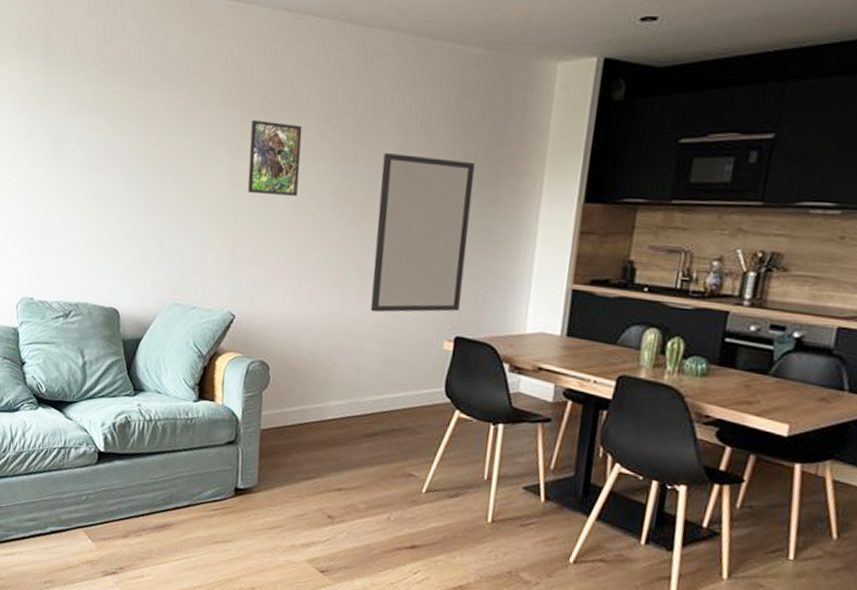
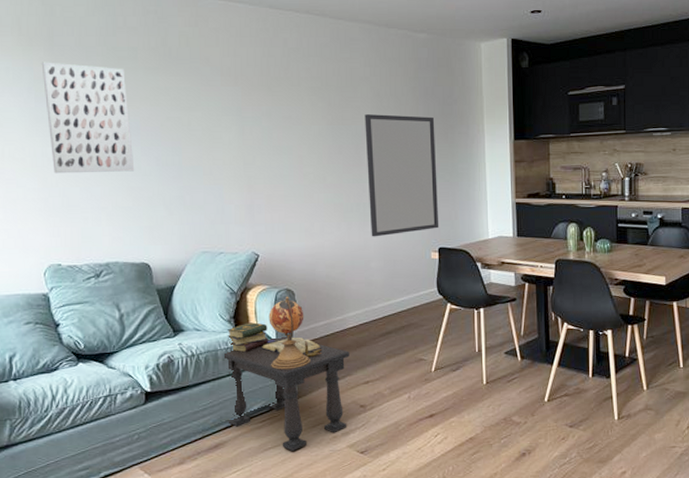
wall art: none [36,71,118,203] -> present [41,62,135,174]
side table: none [178,369,324,551] -> present [224,296,349,451]
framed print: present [248,119,303,196] -> none [252,94,299,153]

